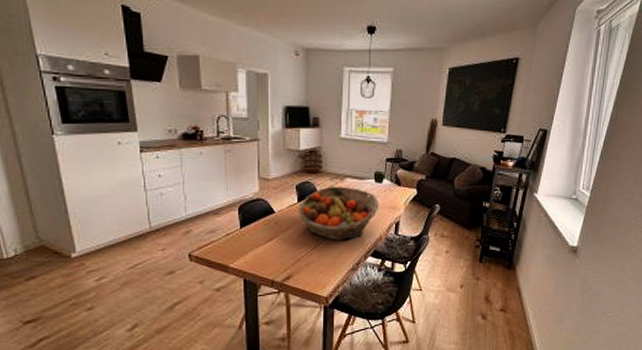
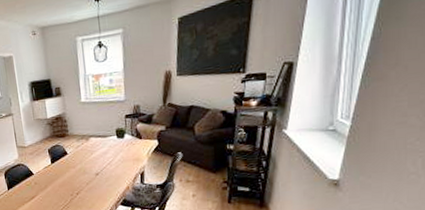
fruit basket: present [297,186,380,241] -> none [52,145,124,194]

